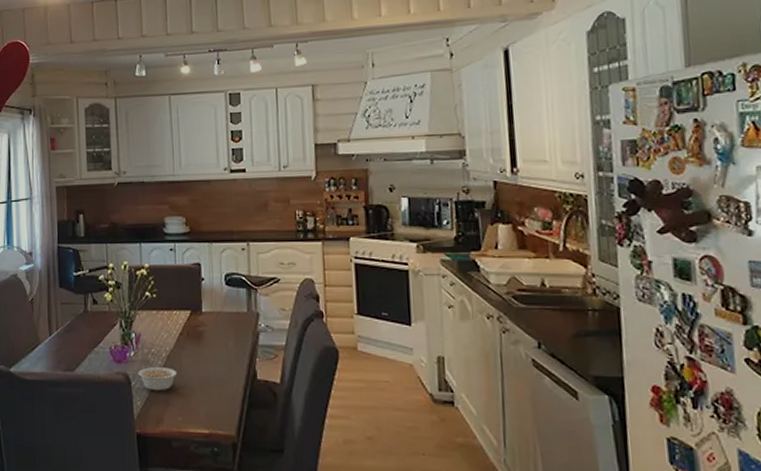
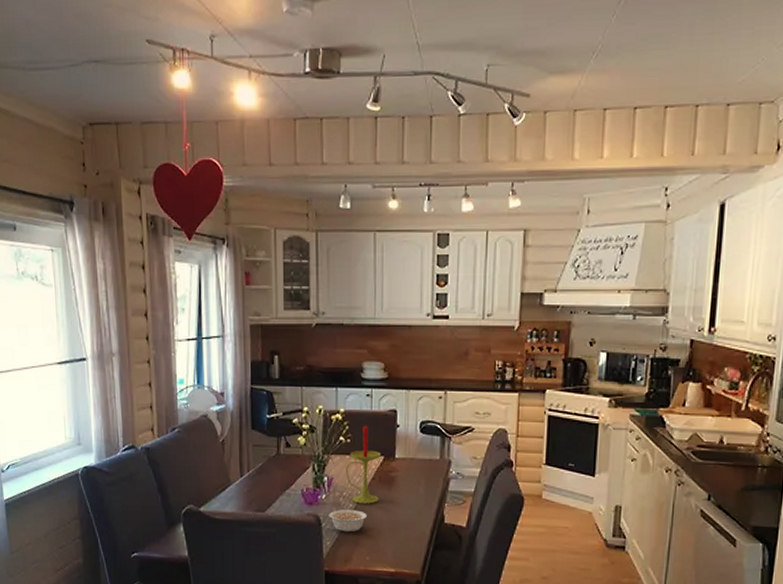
candle: none [152,279,188,361] -> present [345,425,381,504]

